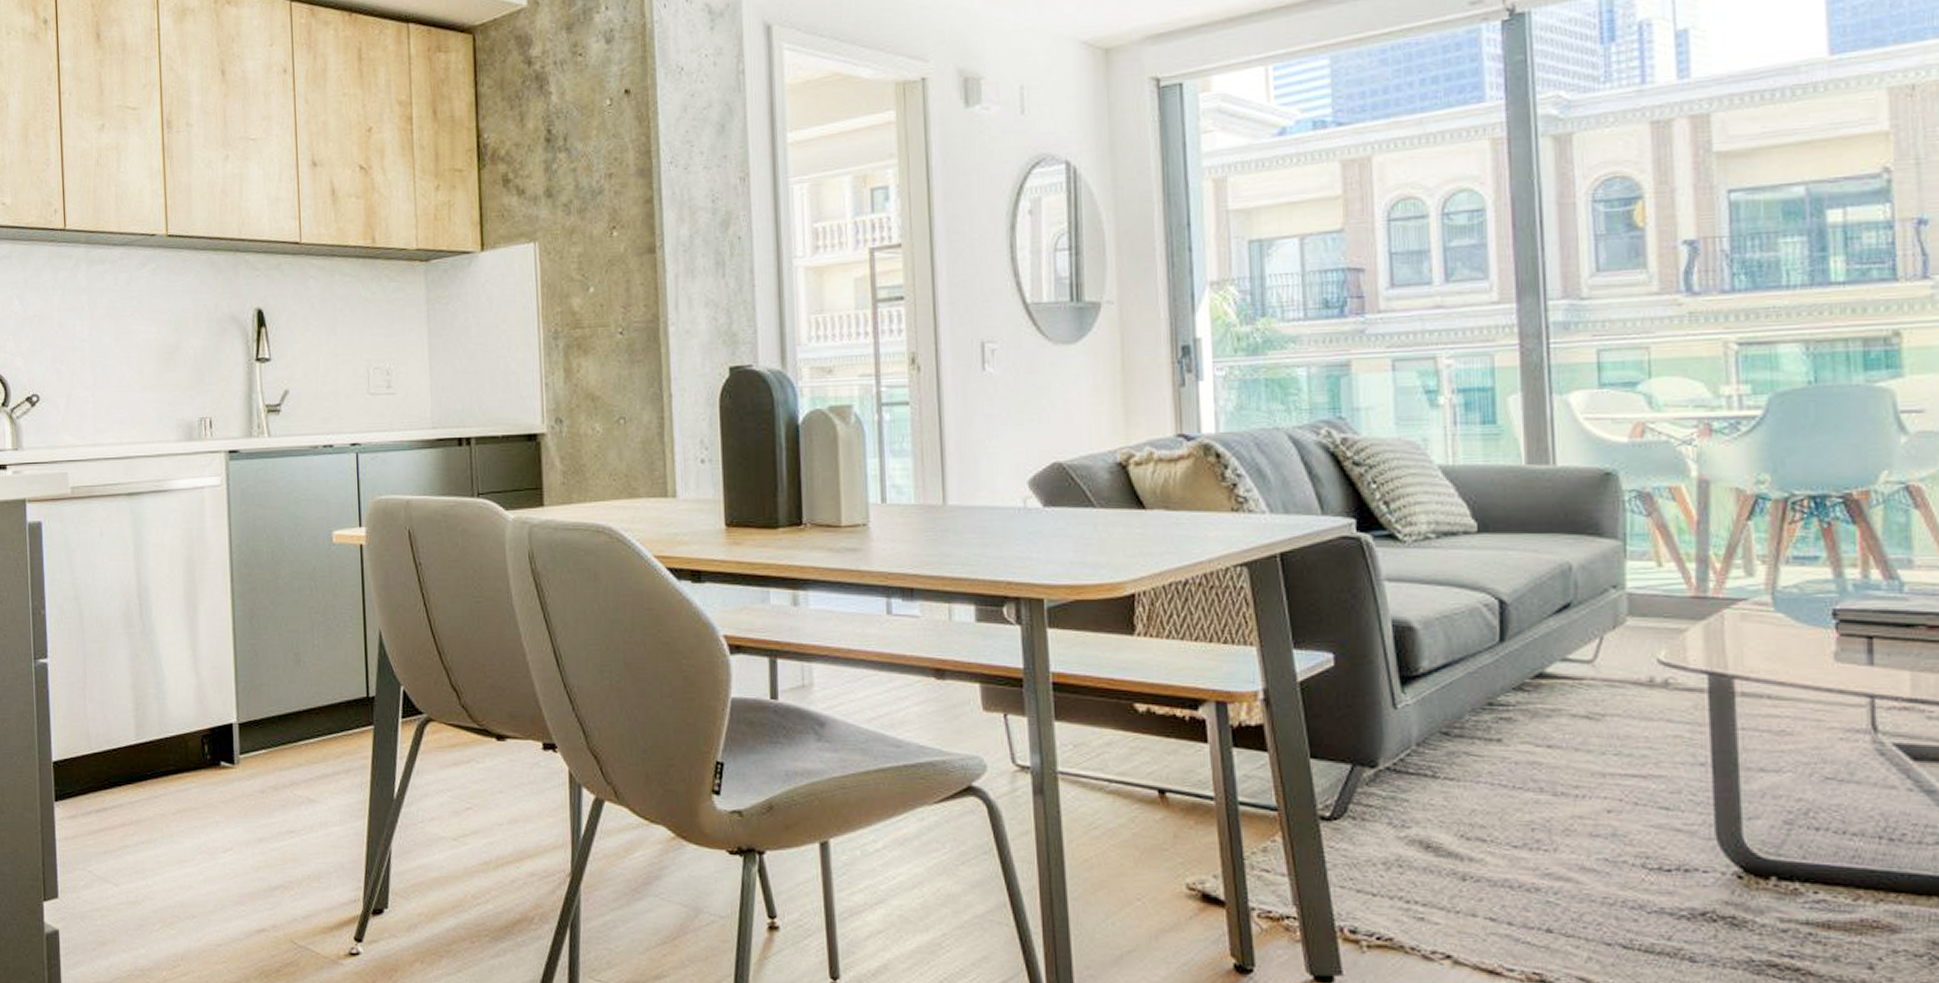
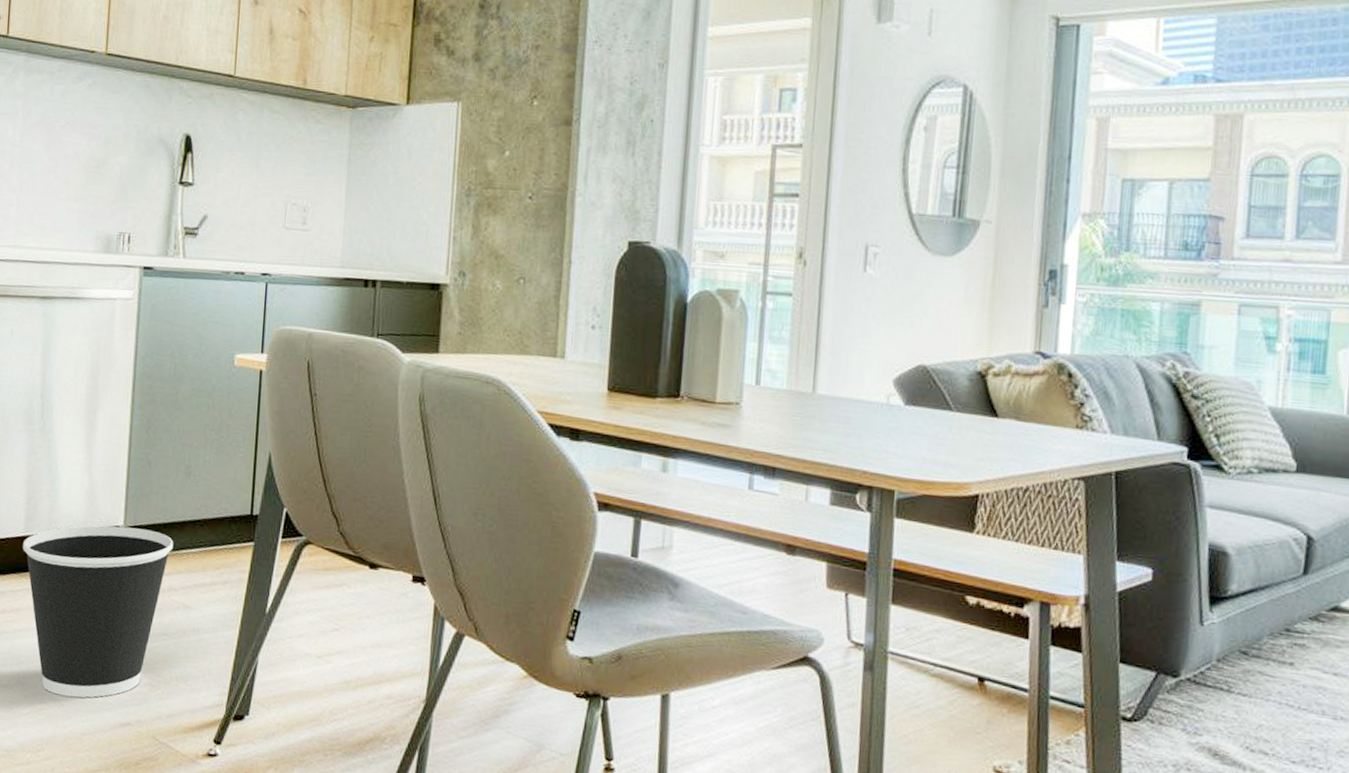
wastebasket: none [136,723,291,908] -> present [23,525,174,698]

